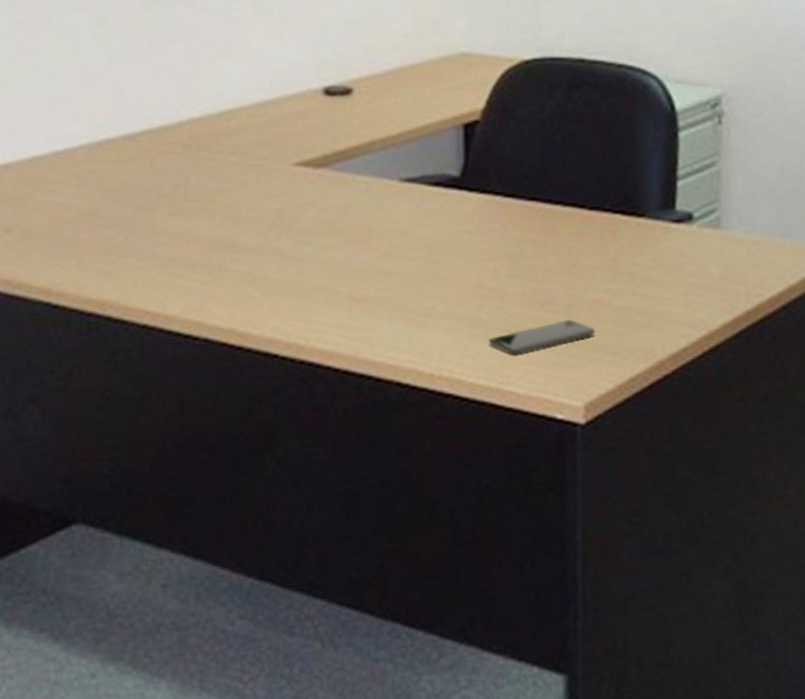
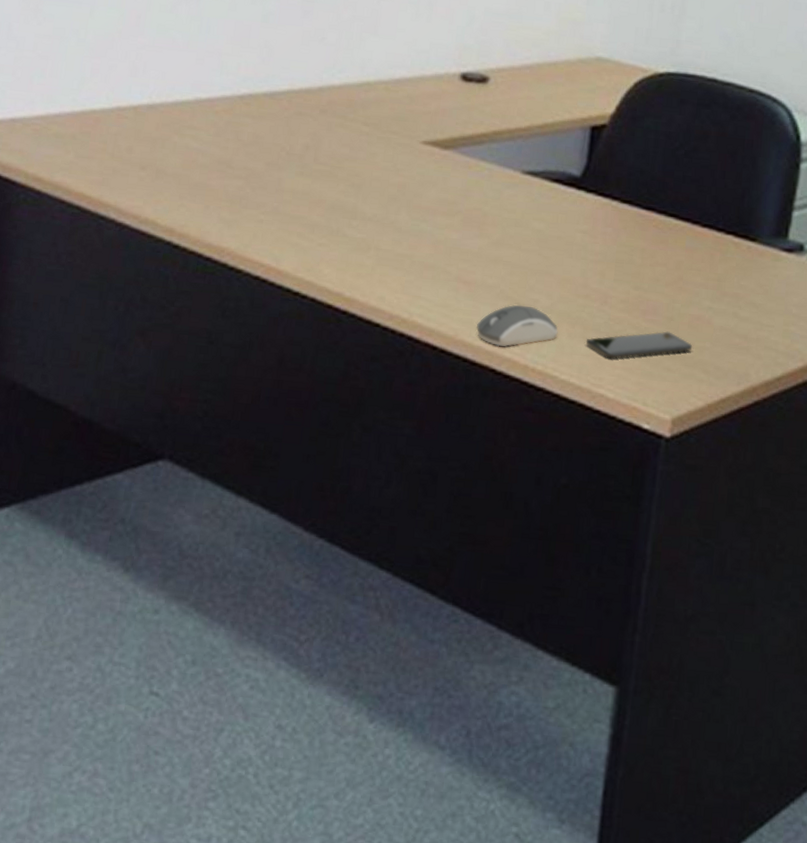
computer mouse: none [375,314,459,359] -> present [476,304,558,347]

